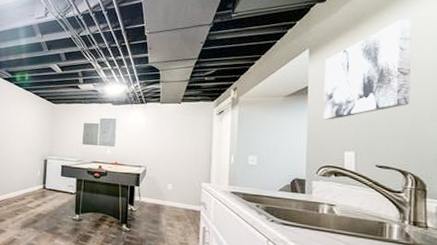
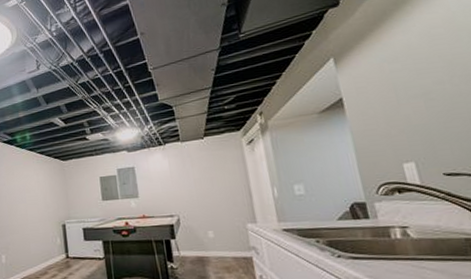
wall art: present [323,18,412,120] -> none [354,8,464,132]

